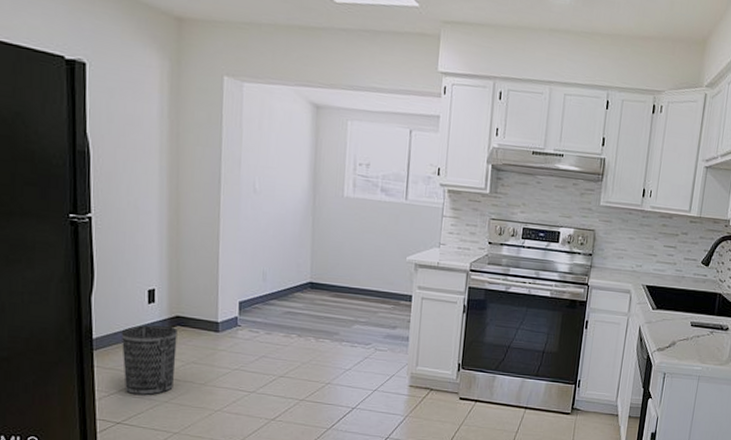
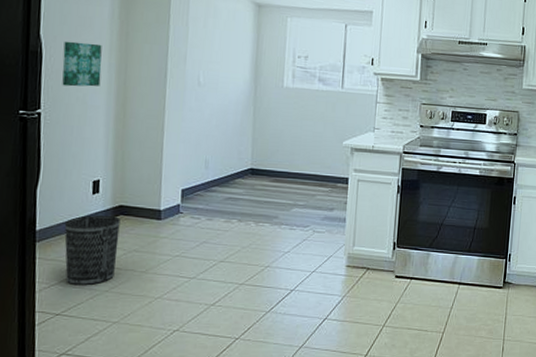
wall art: none [111,140,153,191] -> present [62,41,102,87]

